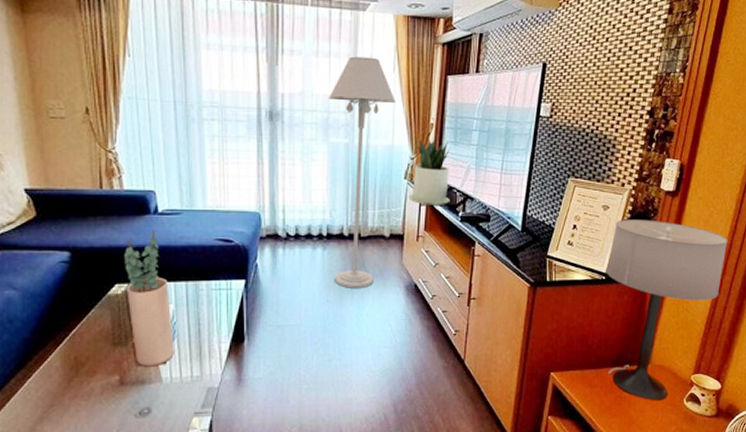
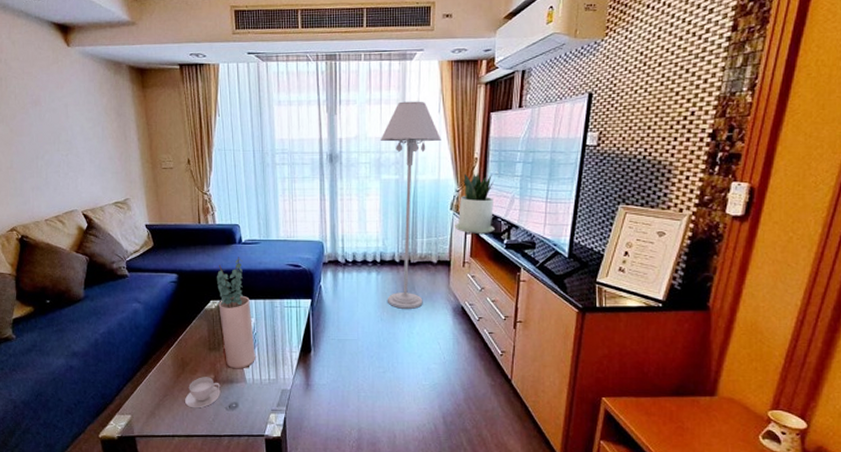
teacup: none [79,378,128,419] -> present [185,377,221,408]
table lamp: present [606,219,728,401] -> none [663,246,813,435]

